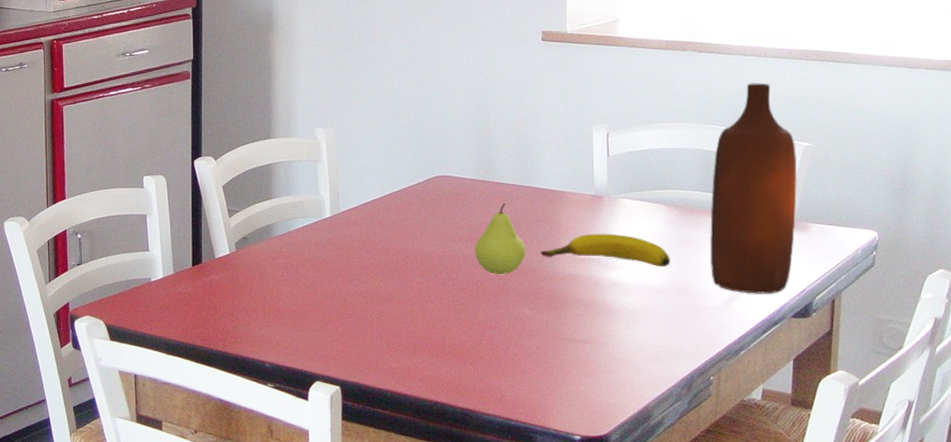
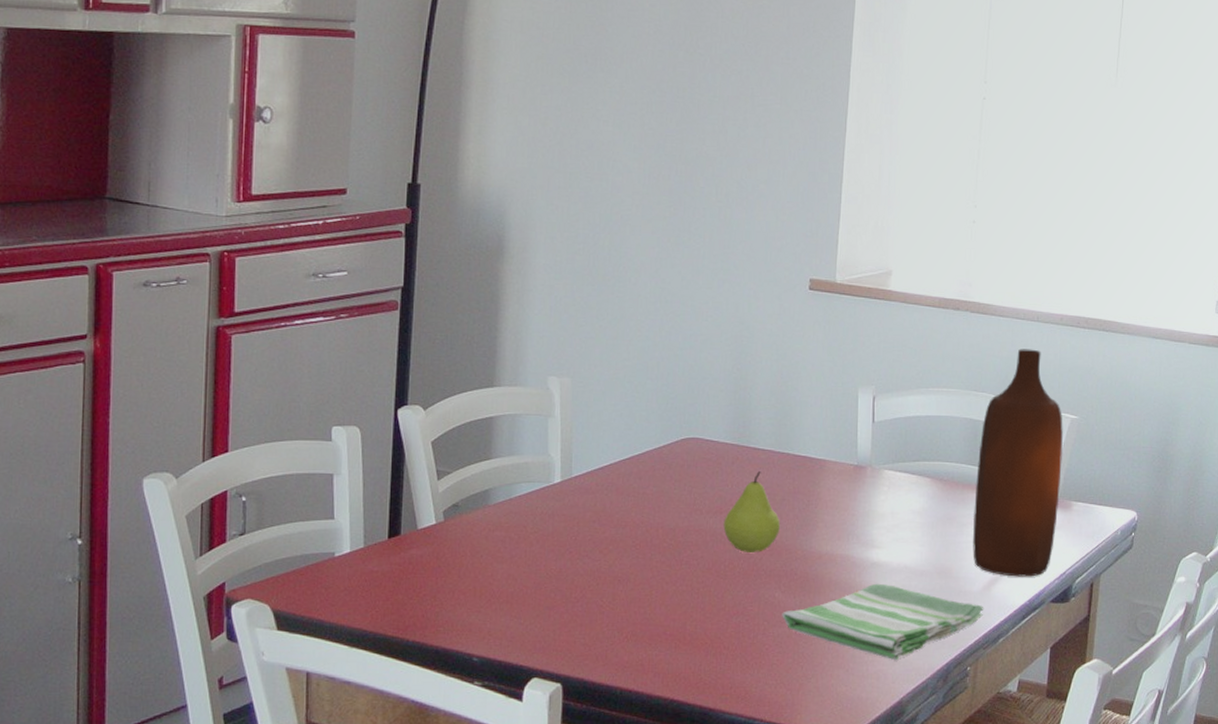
dish towel: none [531,300,725,370] -> present [782,583,984,661]
banana: present [541,233,670,267] -> none [796,508,933,547]

